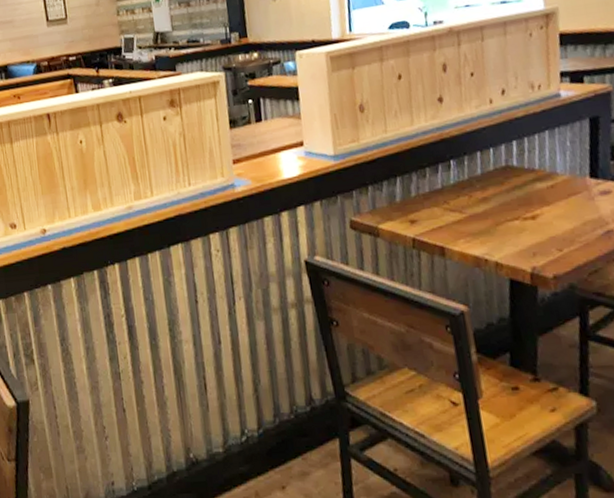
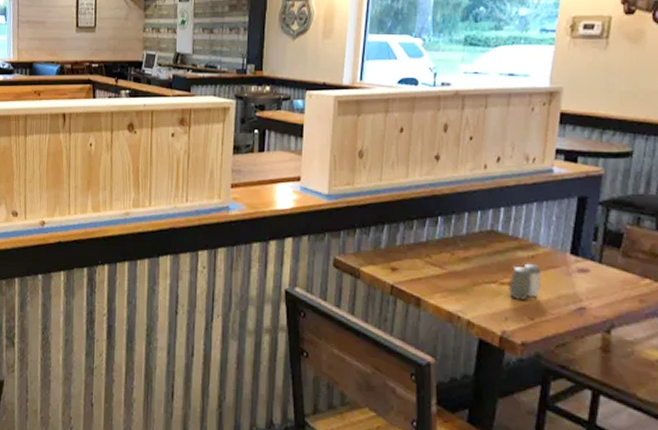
salt and pepper shaker: none [531,193,565,233] -> present [508,263,542,300]

